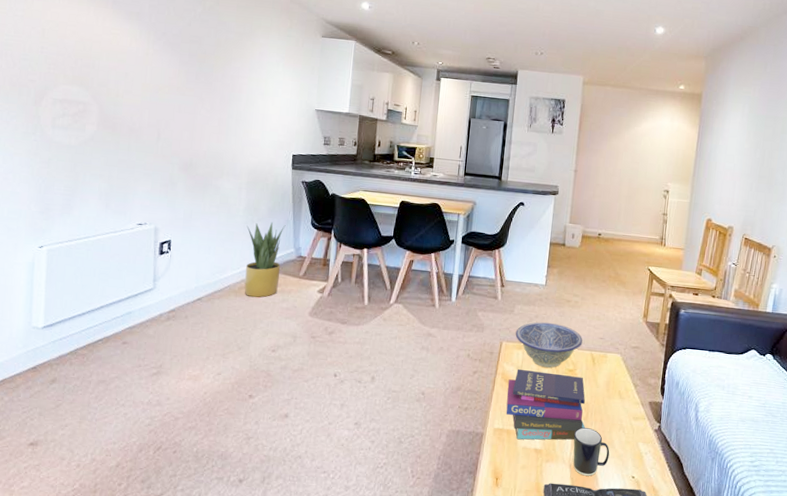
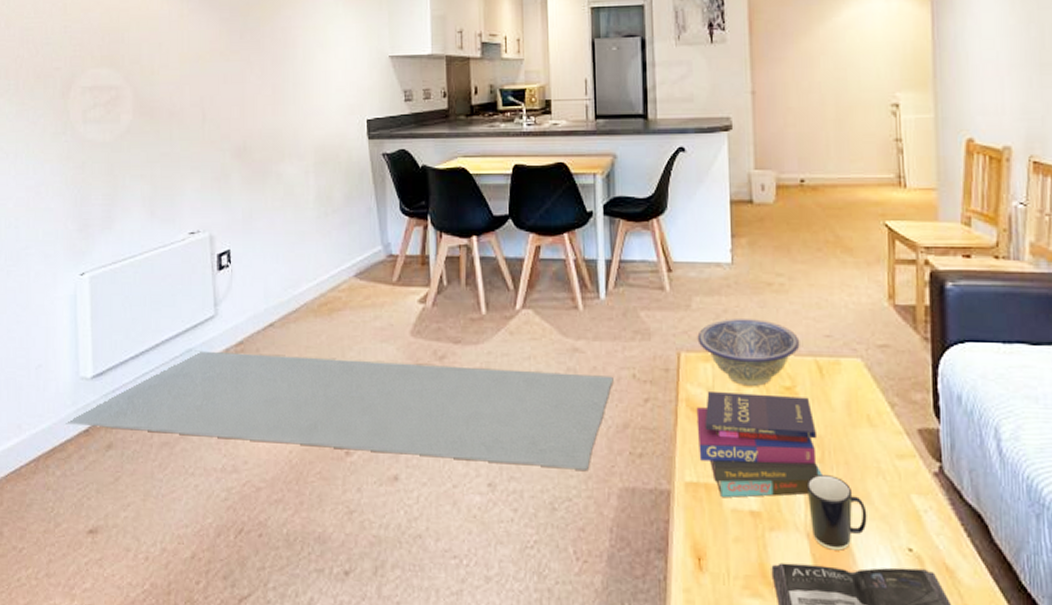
rug: none [16,313,454,417] -> present [65,350,614,470]
planter: present [244,221,286,298] -> none [320,212,368,316]

